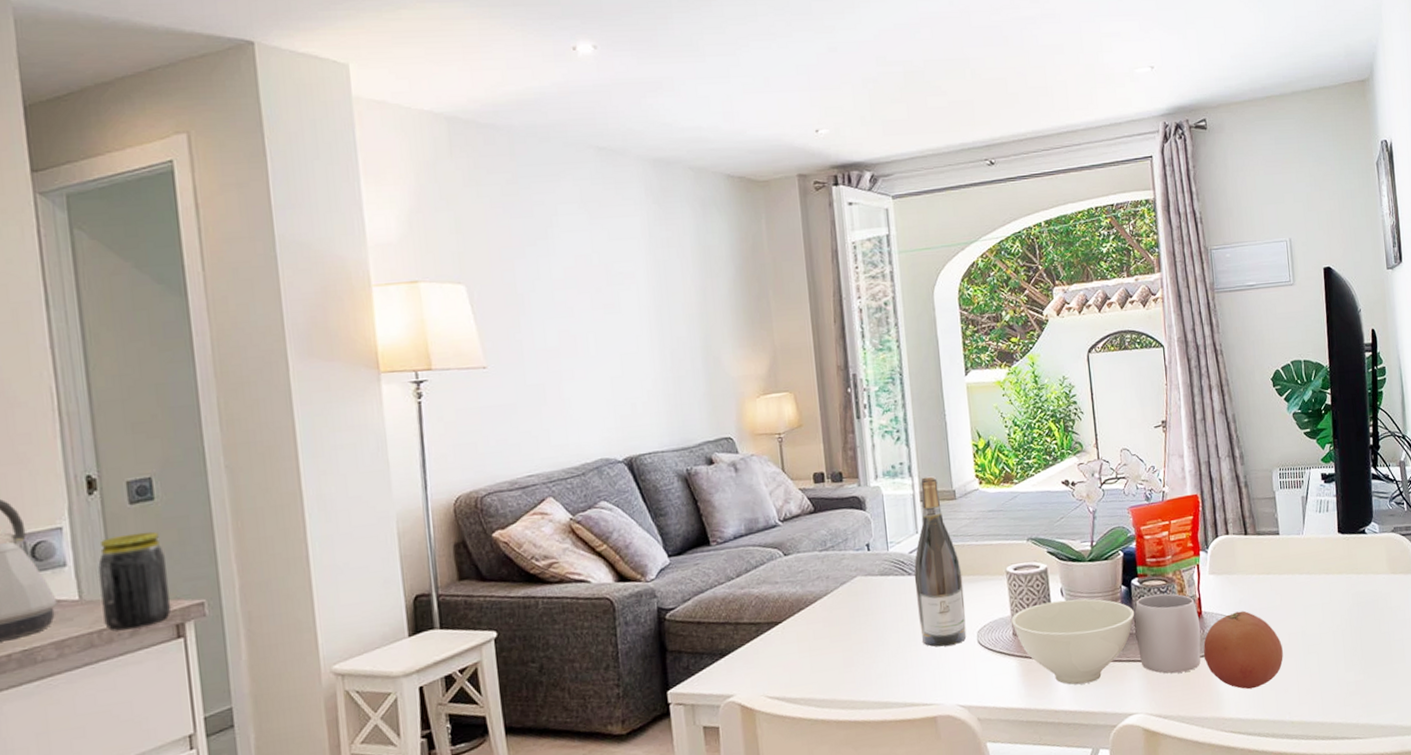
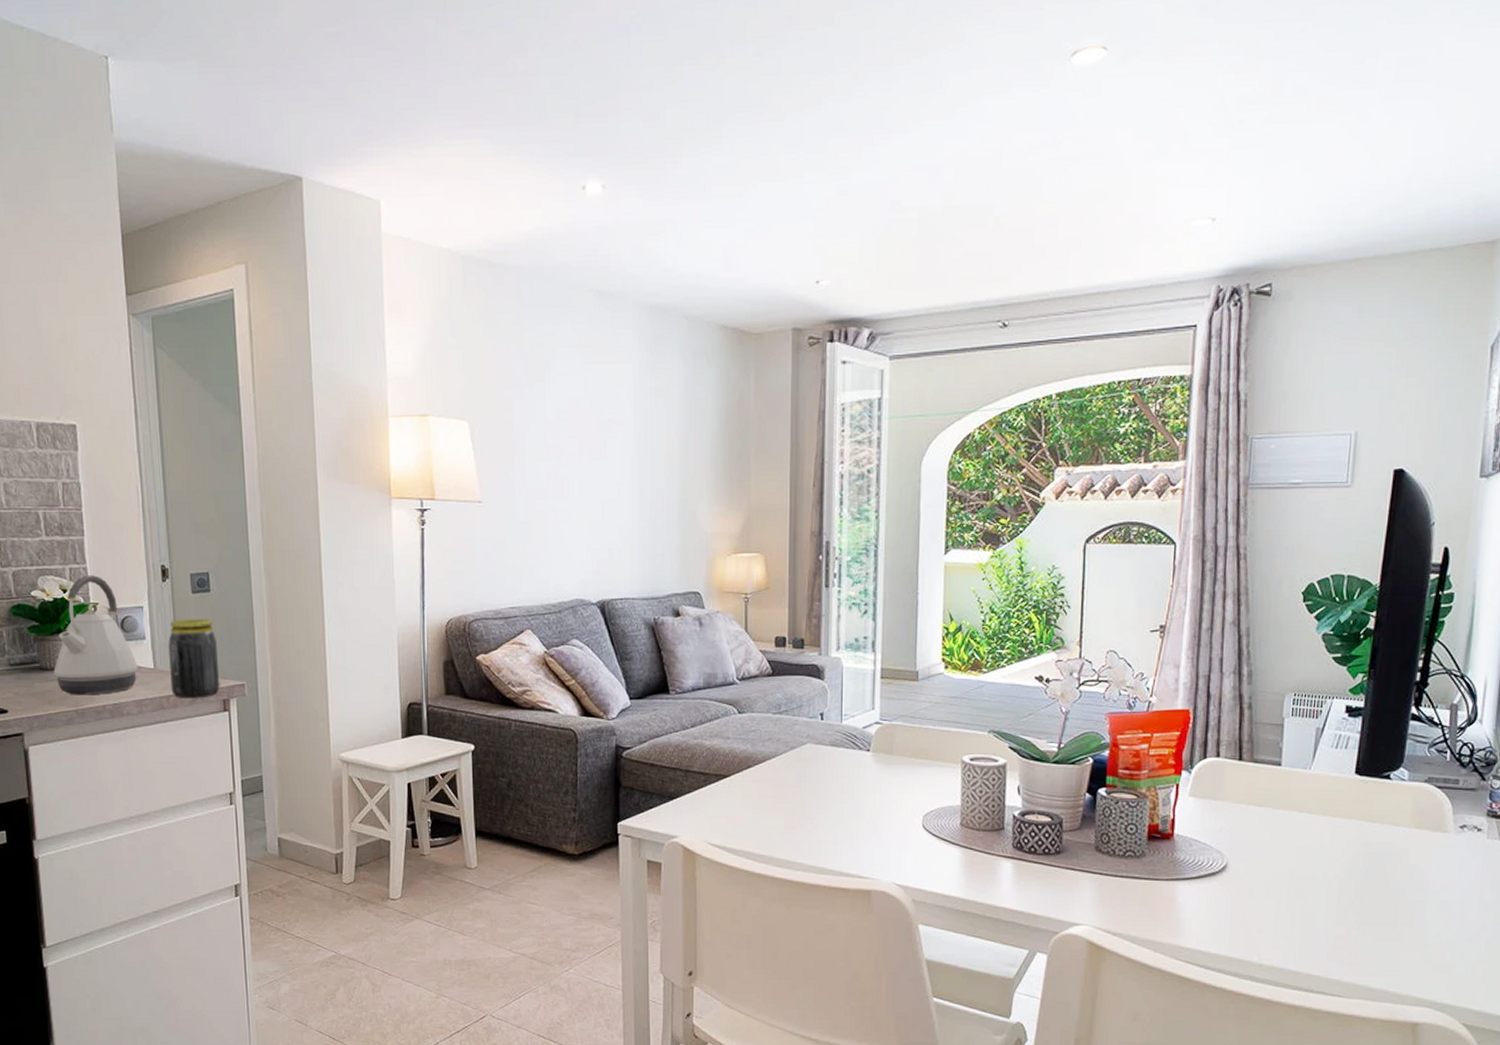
wine bottle: present [914,476,967,647] -> none [864,654,915,824]
bowl: present [1011,598,1135,685] -> none [960,798,1097,885]
mug: present [1134,593,1201,674] -> none [1094,807,1170,892]
fruit: present [1203,610,1284,690] -> none [1168,840,1263,923]

